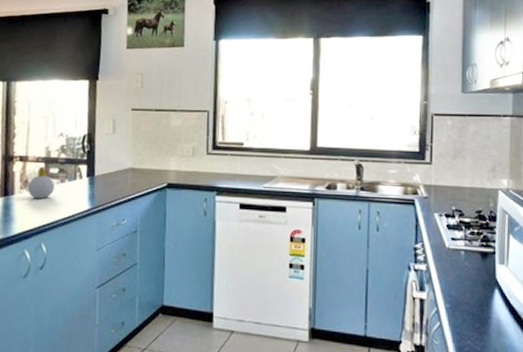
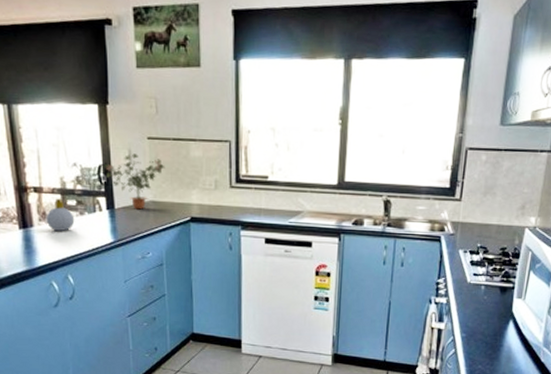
potted plant: none [87,123,146,177] -> present [103,153,165,210]

